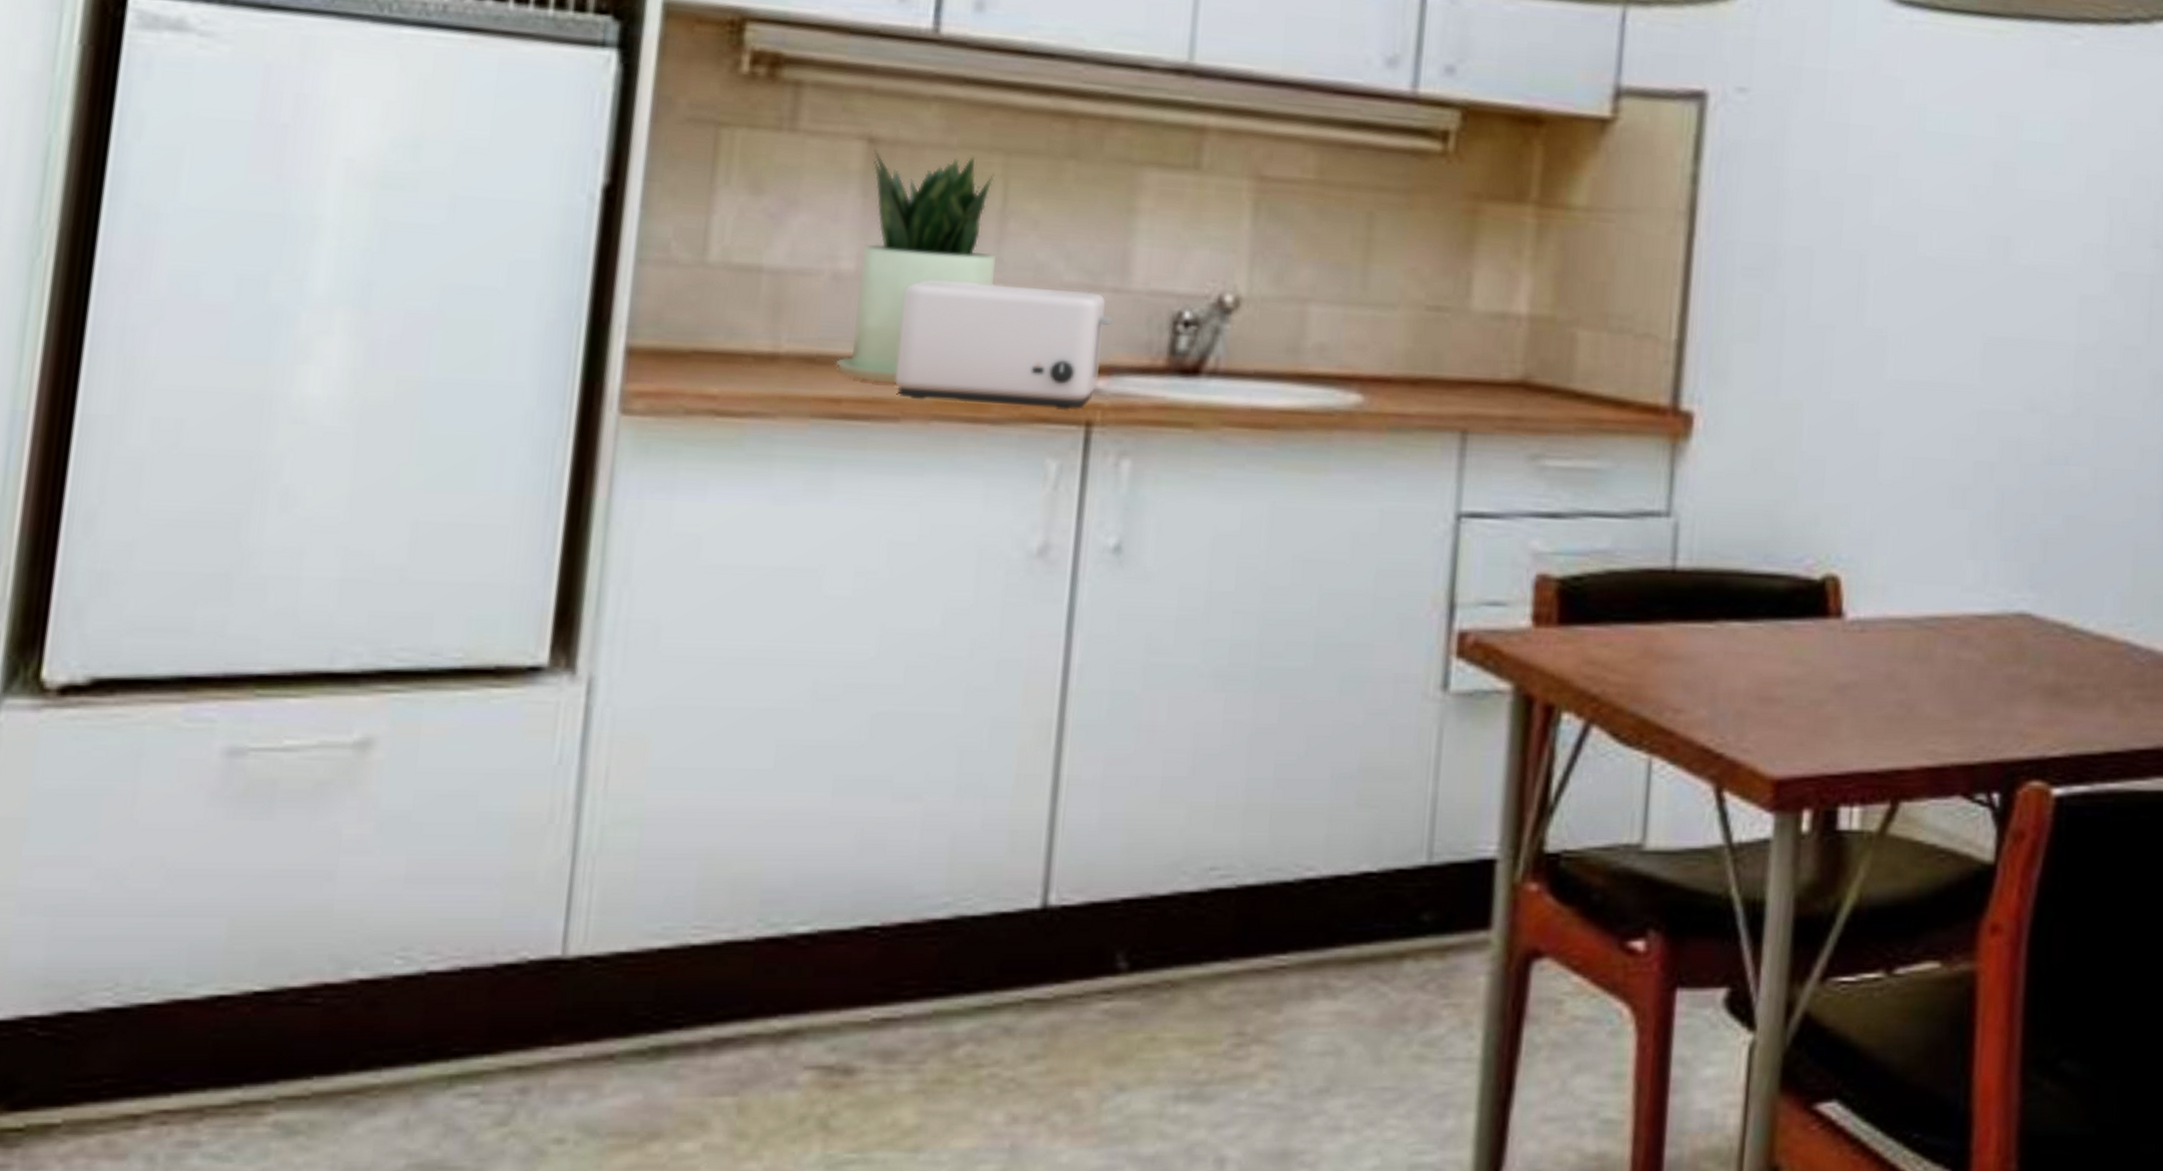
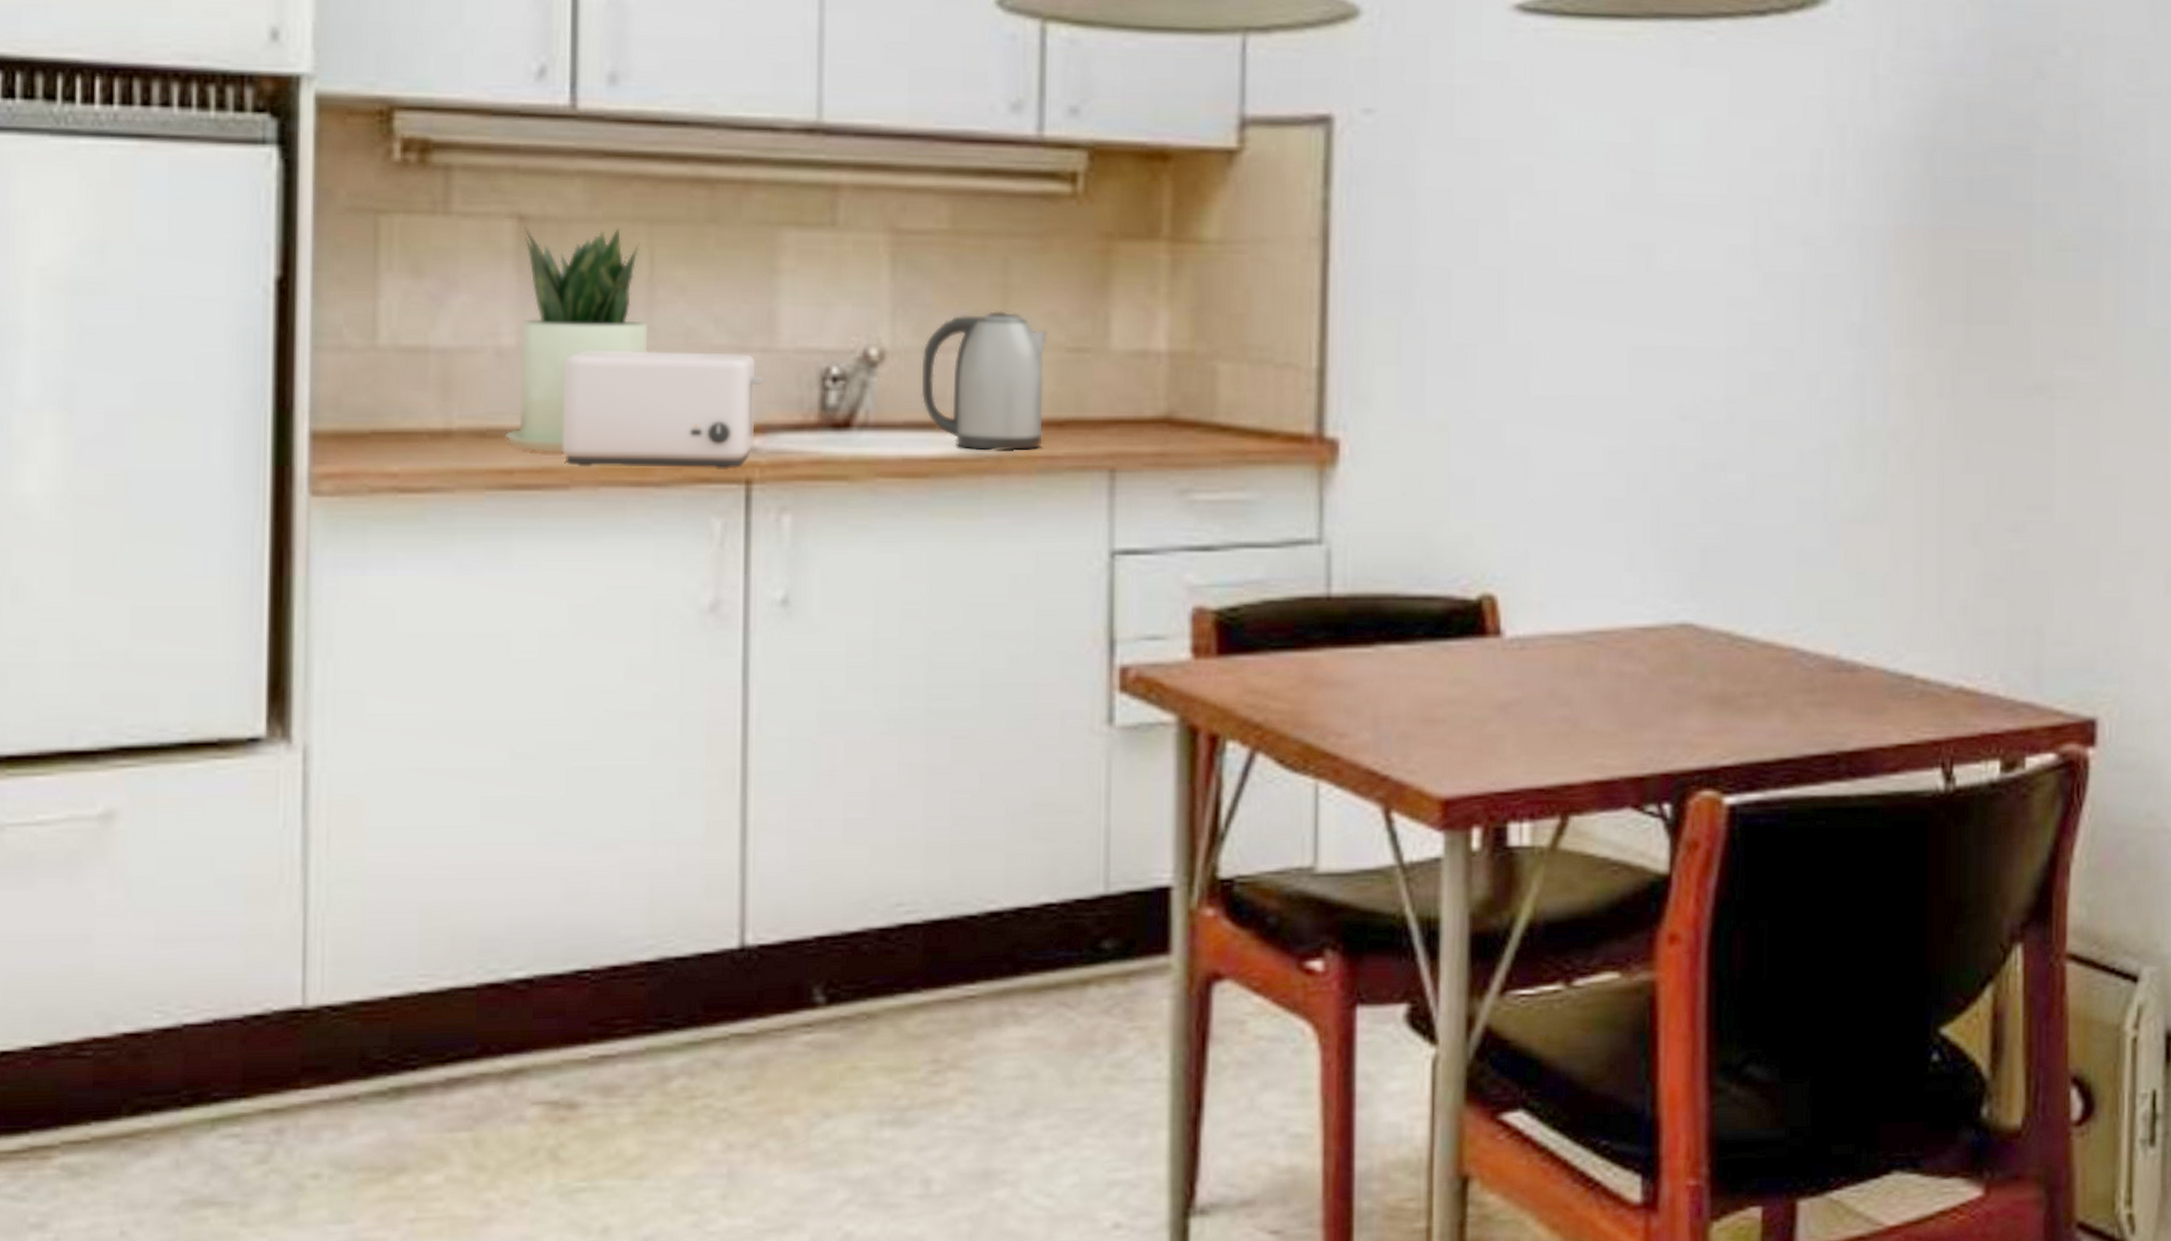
kettle: none [1274,263,1409,408] -> present [921,310,1048,451]

